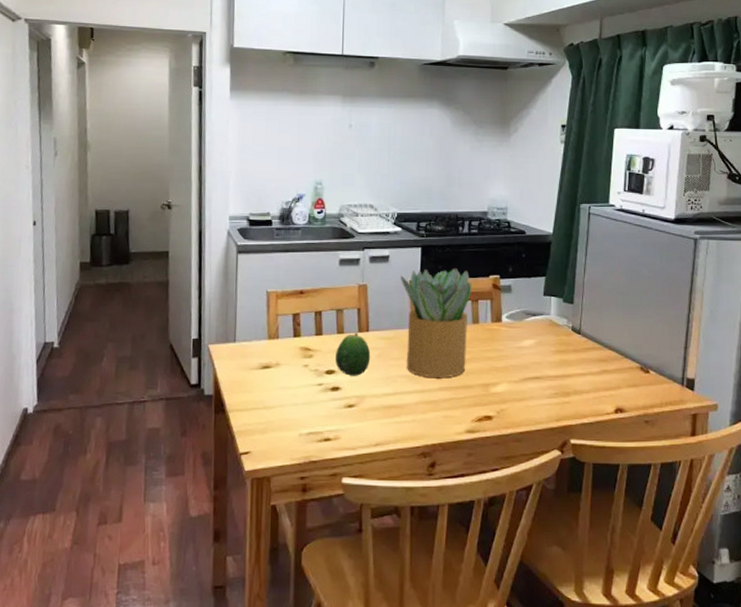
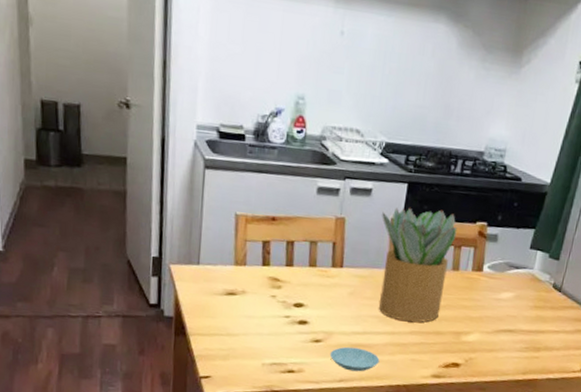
fruit: present [335,332,371,376] -> none [305,267,343,312]
saucer: none [363,409,413,434] -> present [329,346,380,372]

